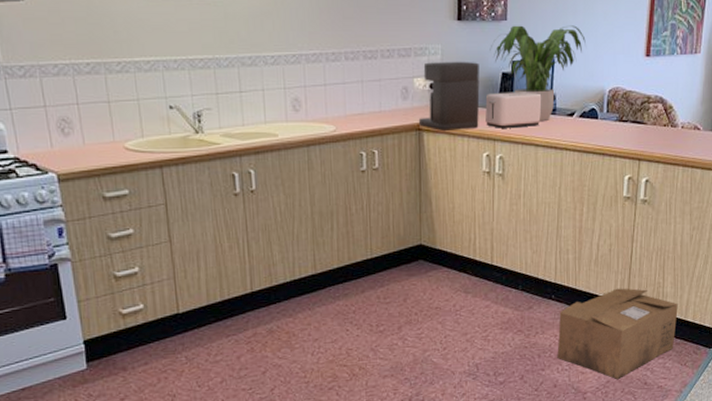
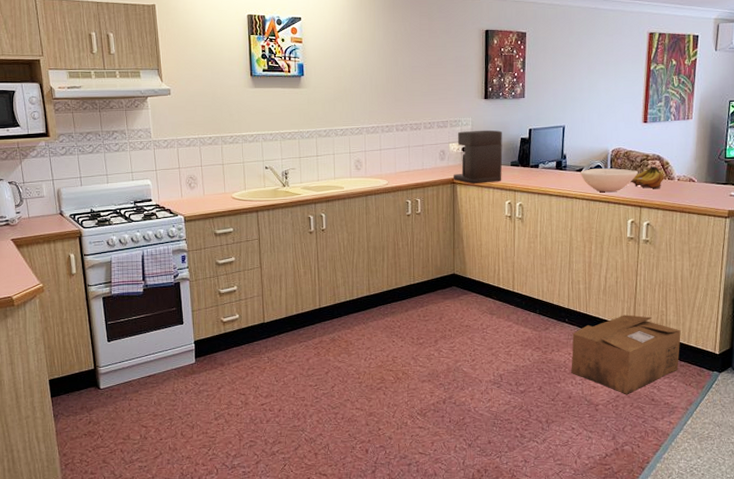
toaster: present [485,91,542,128] -> none [507,152,555,182]
potted plant: present [490,25,586,121] -> none [511,100,591,175]
bowl: none [572,113,637,143] -> present [580,168,638,193]
fruit: none [629,111,667,139] -> present [630,166,664,189]

